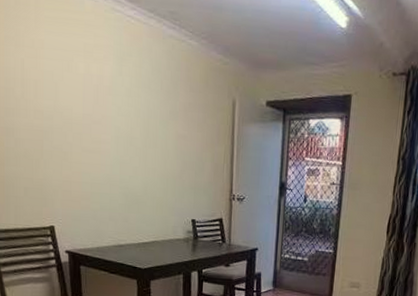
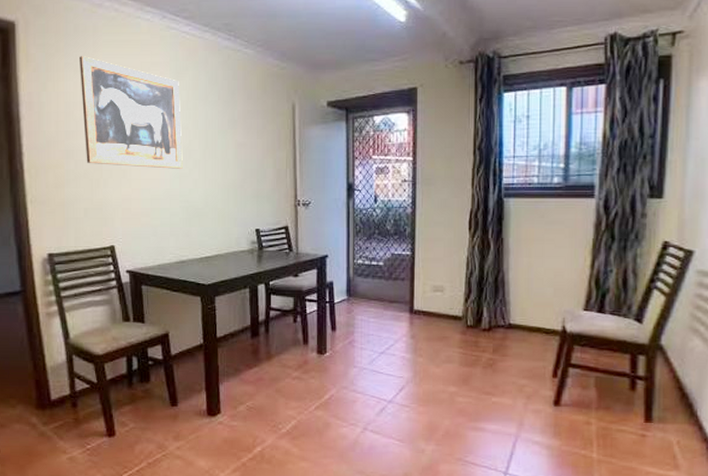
wall art: none [20,30,124,156] -> present [80,56,183,169]

